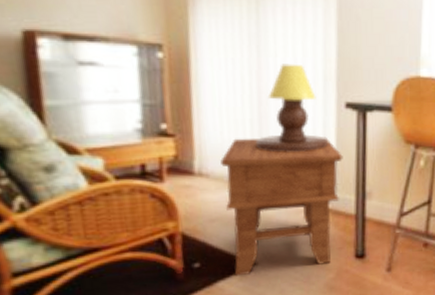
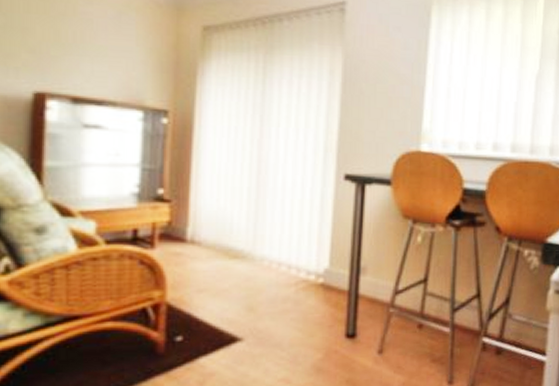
side table: present [220,137,343,275] -> none [214,206,339,351]
table lamp: present [255,64,328,153] -> none [251,134,324,223]

